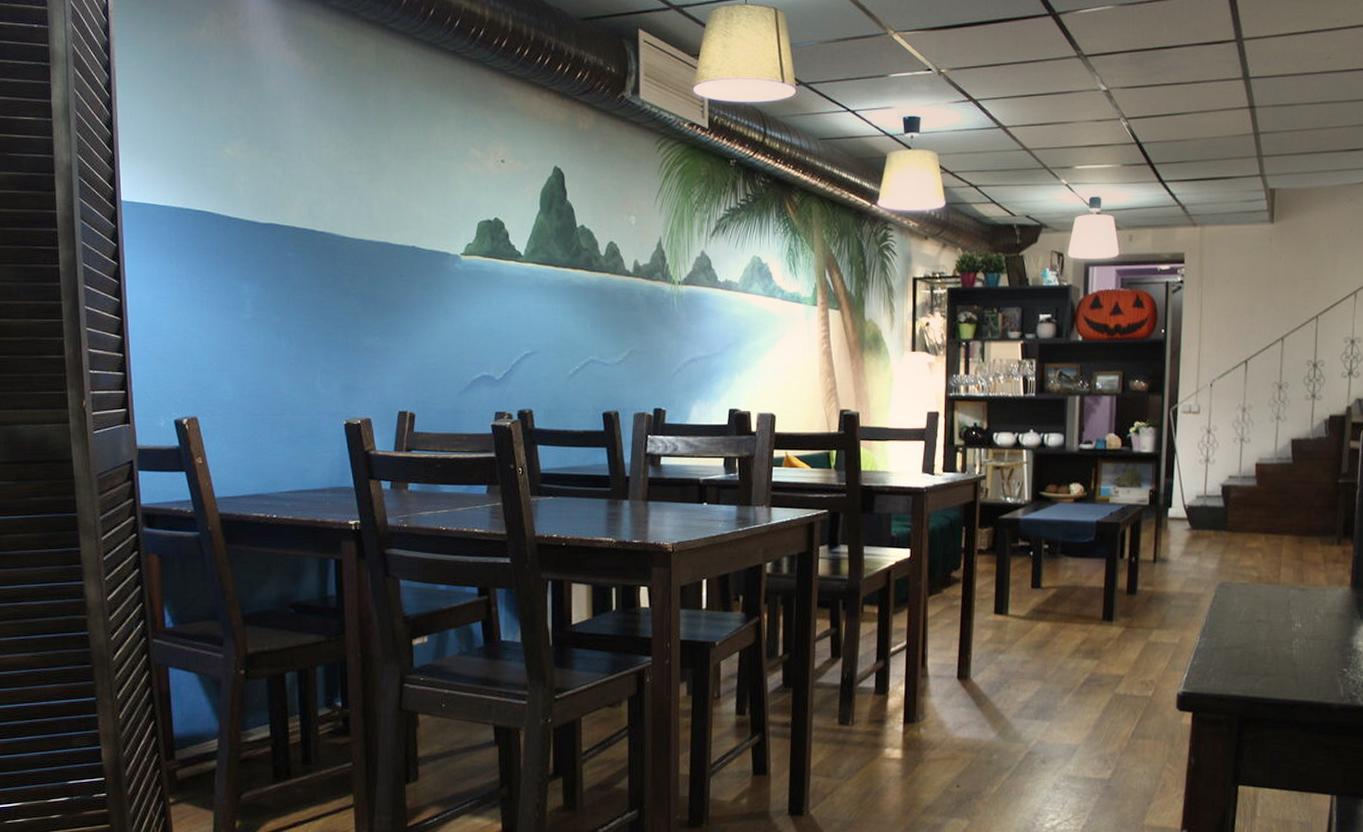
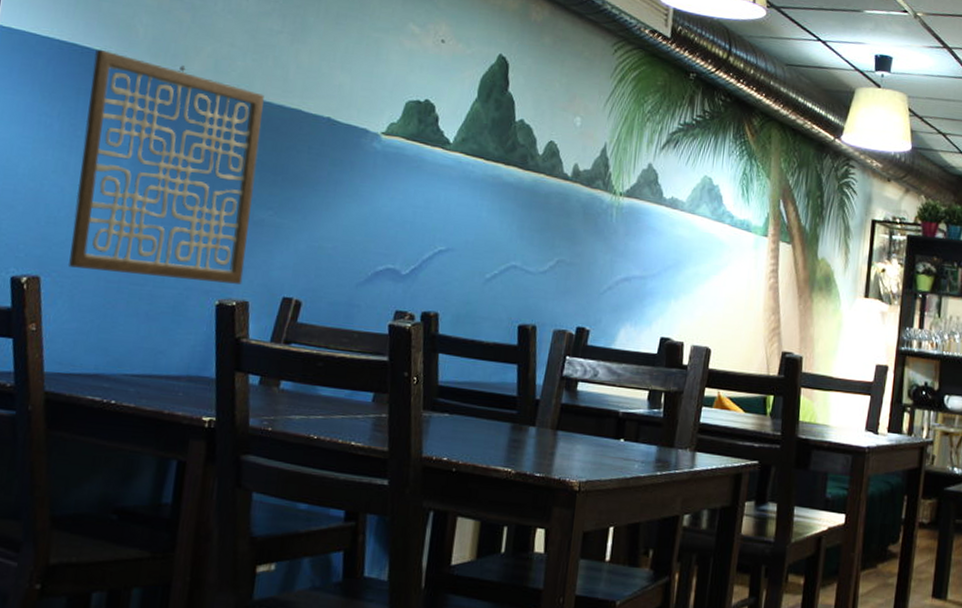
wall art: none [207,210,363,406] -> present [69,49,264,285]

